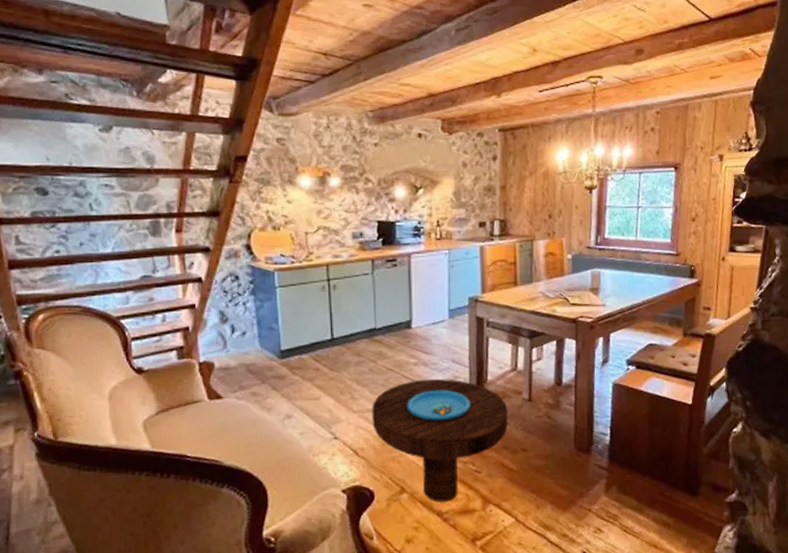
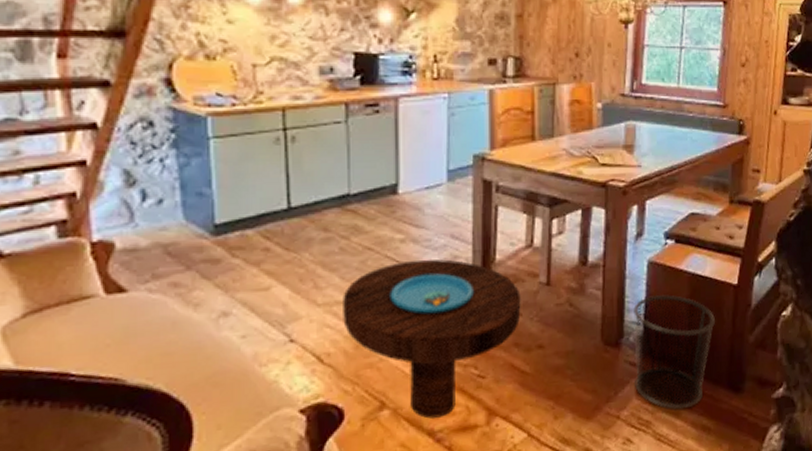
waste bin: none [601,410,672,507] -> present [633,294,715,410]

